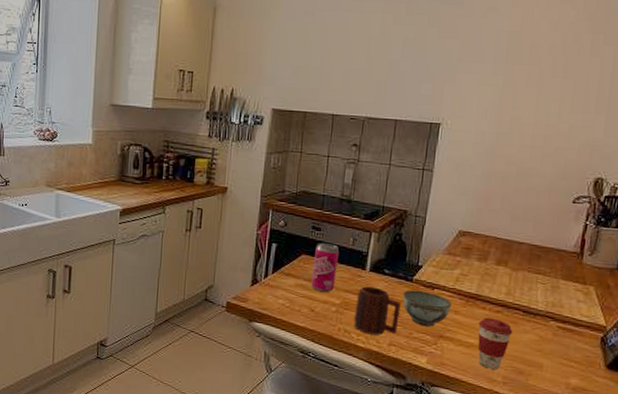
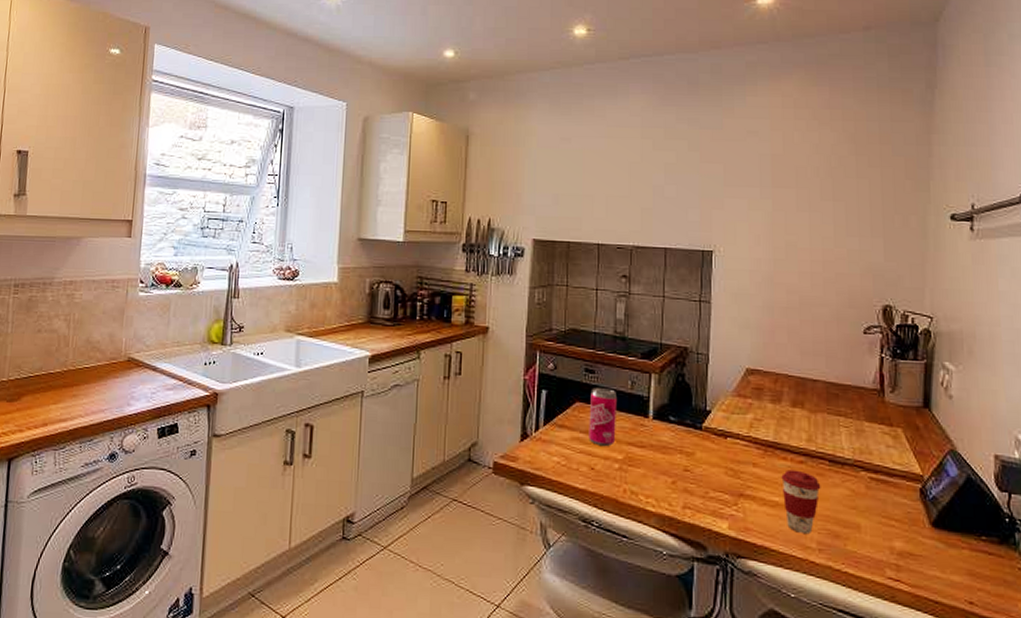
mug: present [353,286,401,335] -> none [640,437,692,496]
bowl: present [403,290,452,327] -> none [693,439,749,484]

